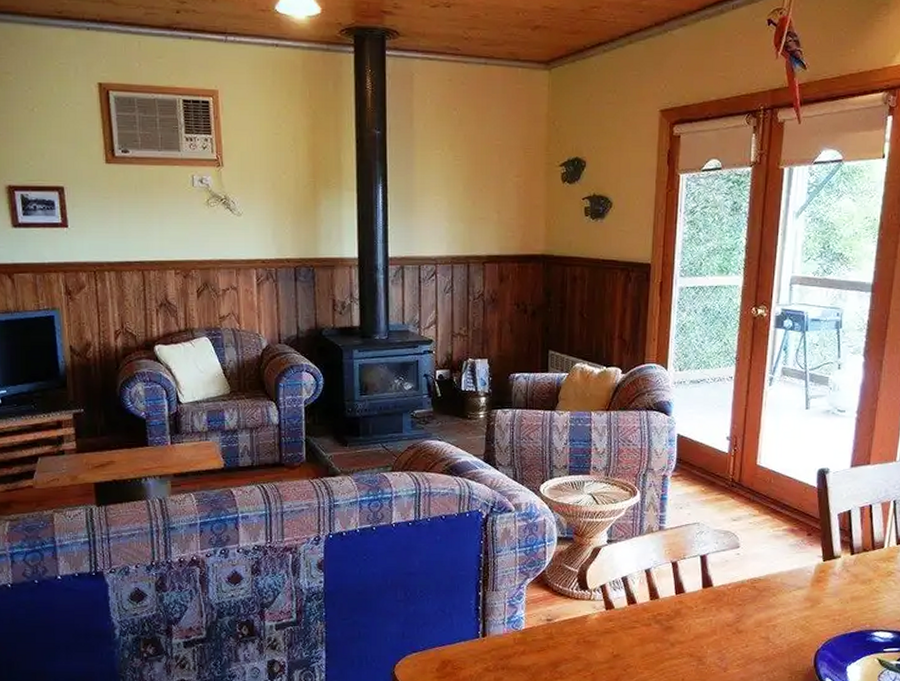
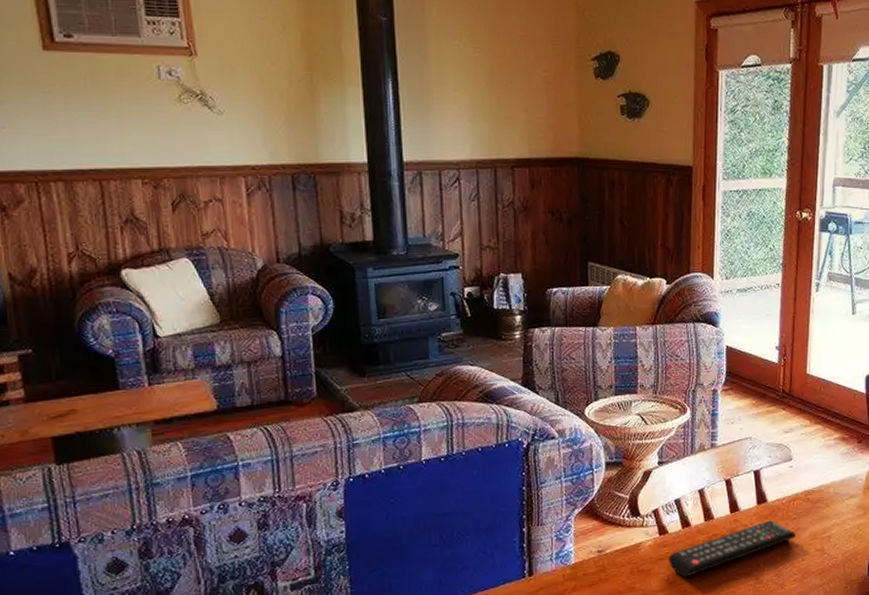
remote control: none [613,604,741,652] -> present [668,520,797,578]

